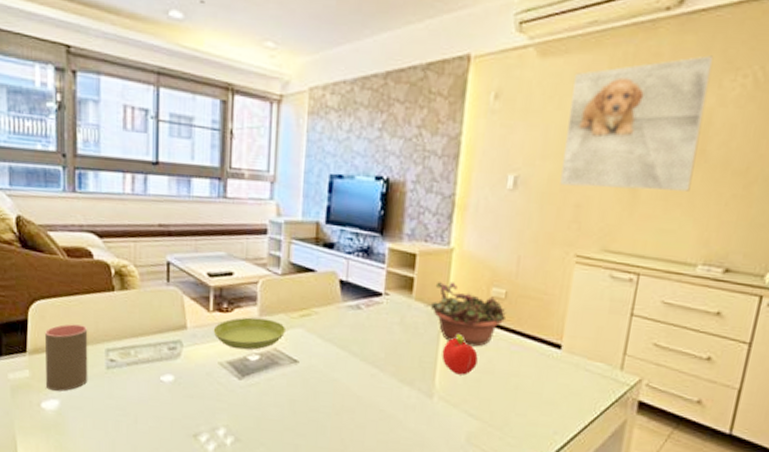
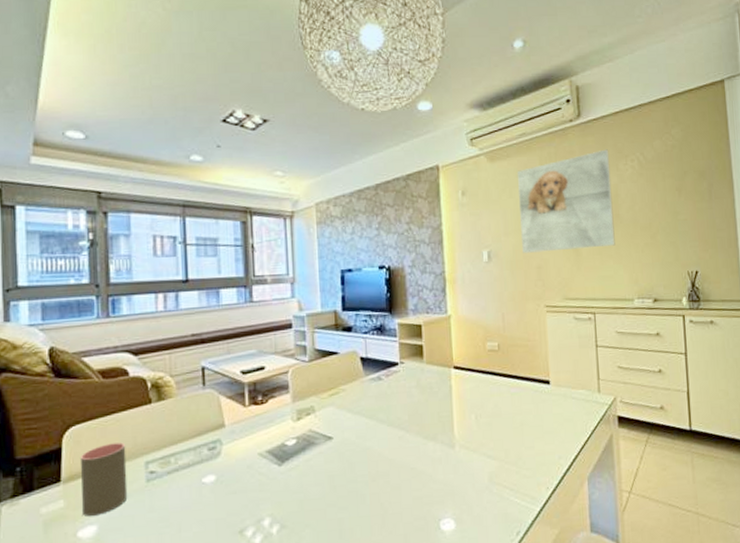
saucer: present [213,317,287,350] -> none [250,403,319,437]
succulent planter: present [424,282,507,347] -> none [434,343,503,396]
fruit: present [442,334,478,375] -> none [456,387,486,423]

